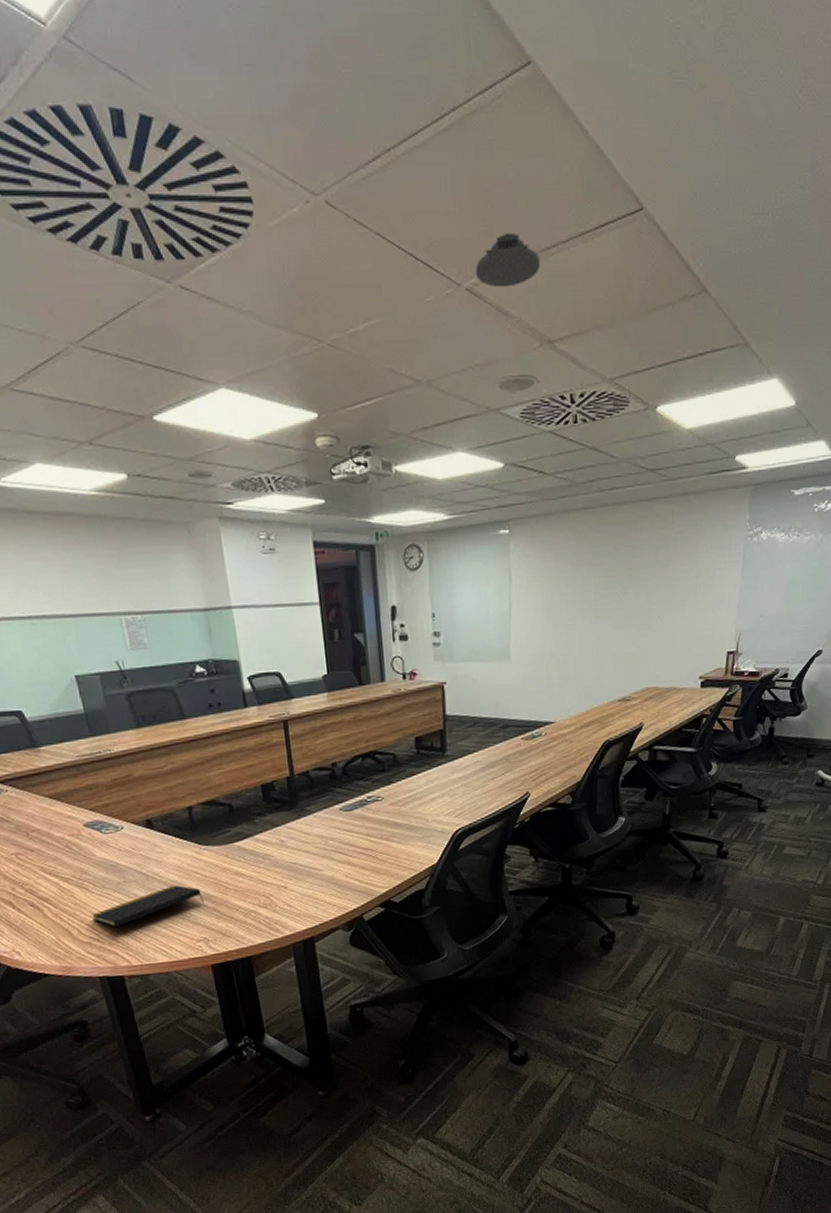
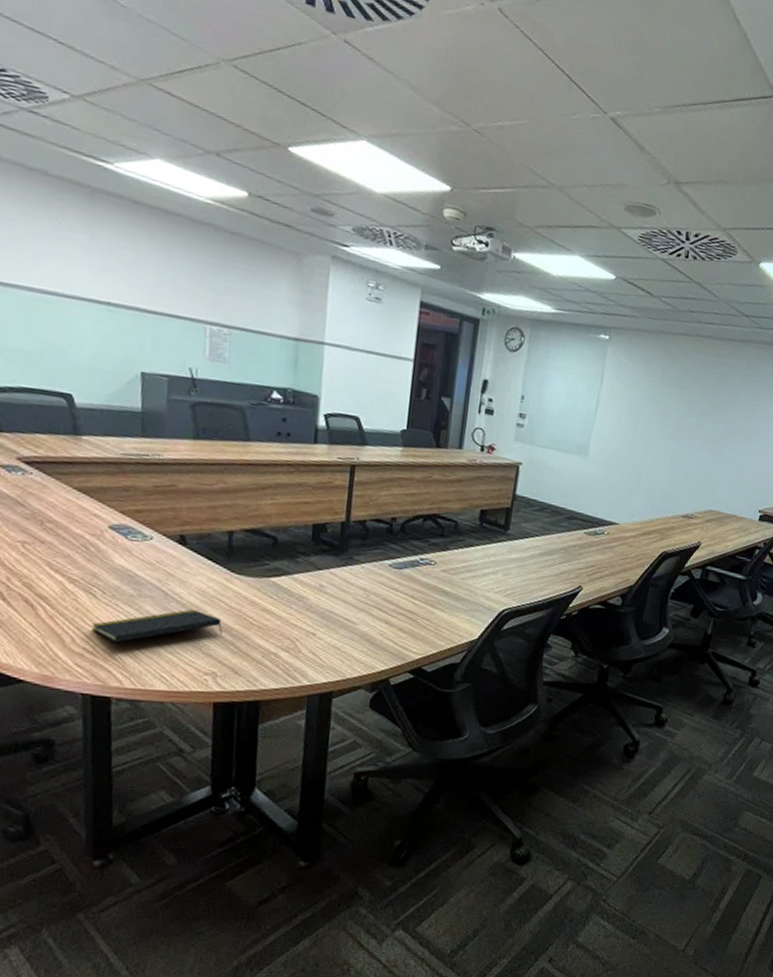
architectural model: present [475,232,541,288] -> none [621,81,681,128]

